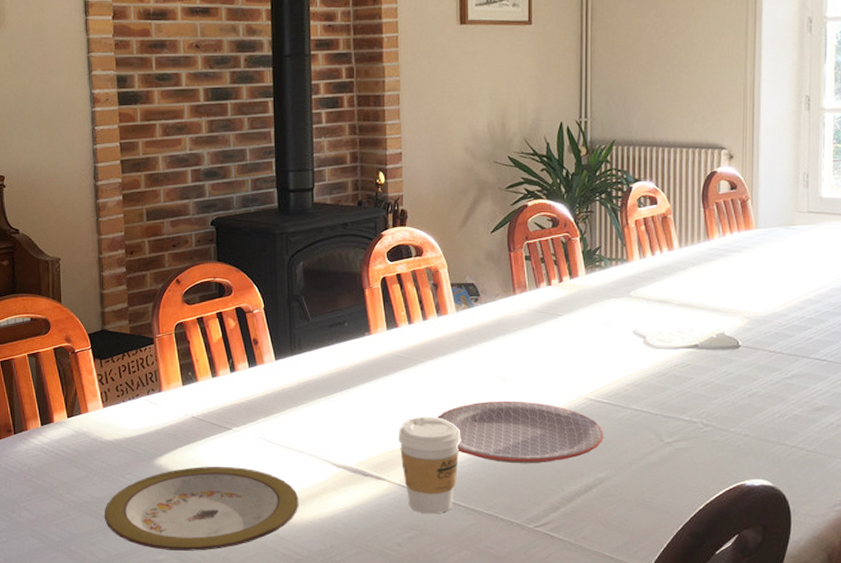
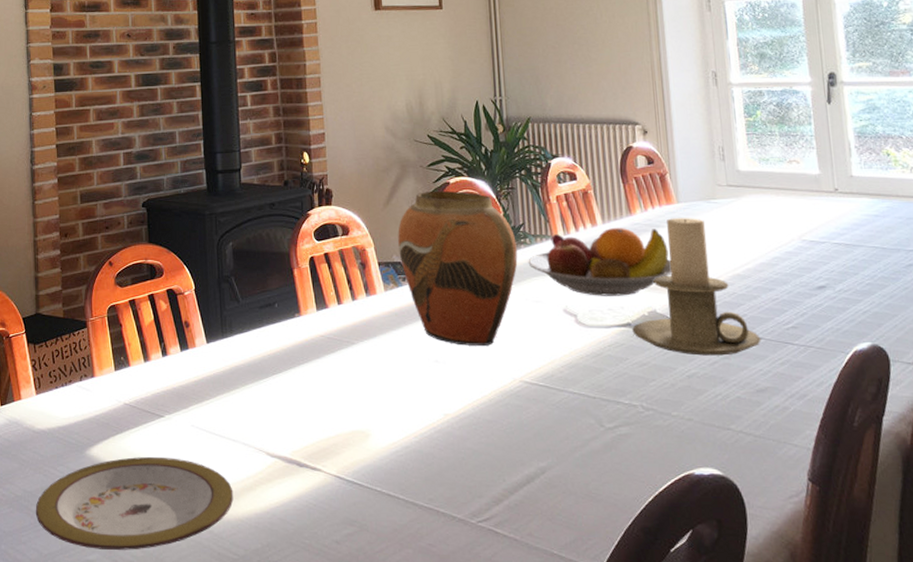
coffee cup: present [399,416,461,514] -> none [332,401,397,508]
plate: present [436,400,603,464] -> none [370,384,542,453]
vase: none [472,213,591,365] -> present [398,190,518,346]
fruit bowl: none [601,251,745,319] -> present [528,227,672,296]
candle holder: none [699,243,824,376] -> present [632,218,761,356]

